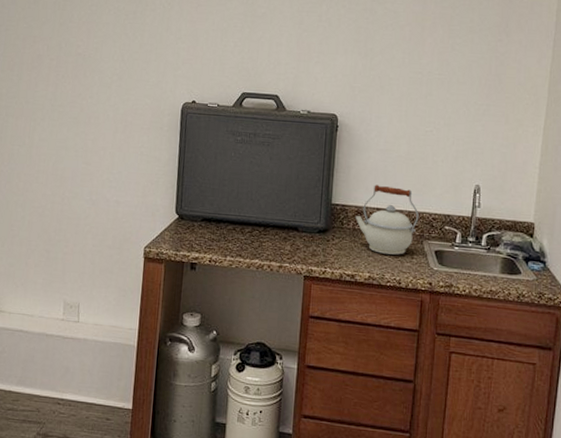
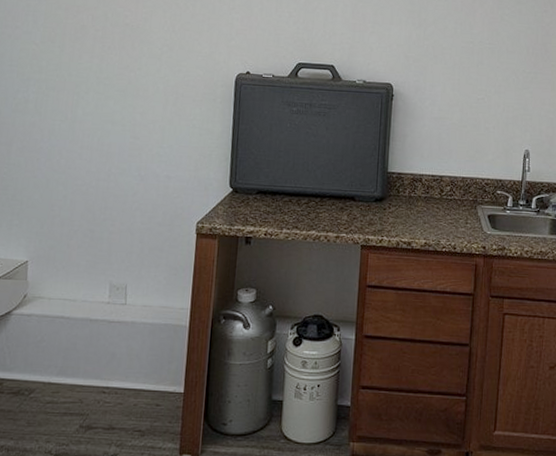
kettle: present [355,184,419,255] -> none [411,152,472,221]

